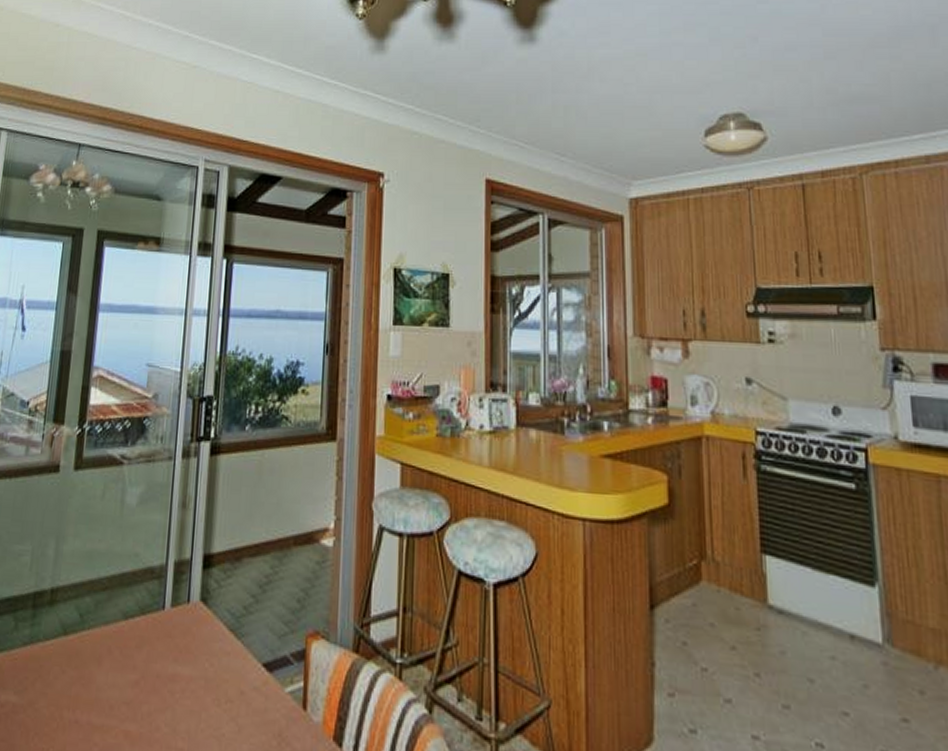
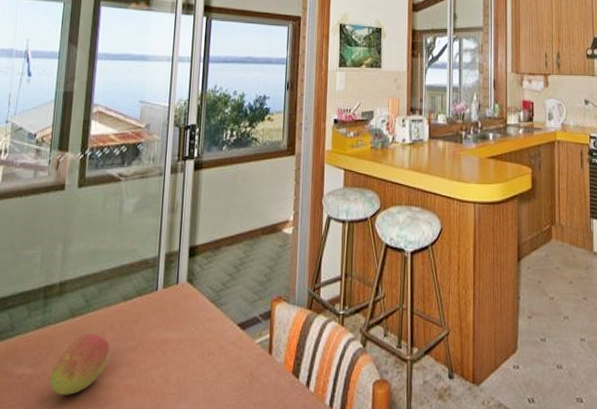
fruit: none [36,657,107,736] -> present [49,333,110,395]

